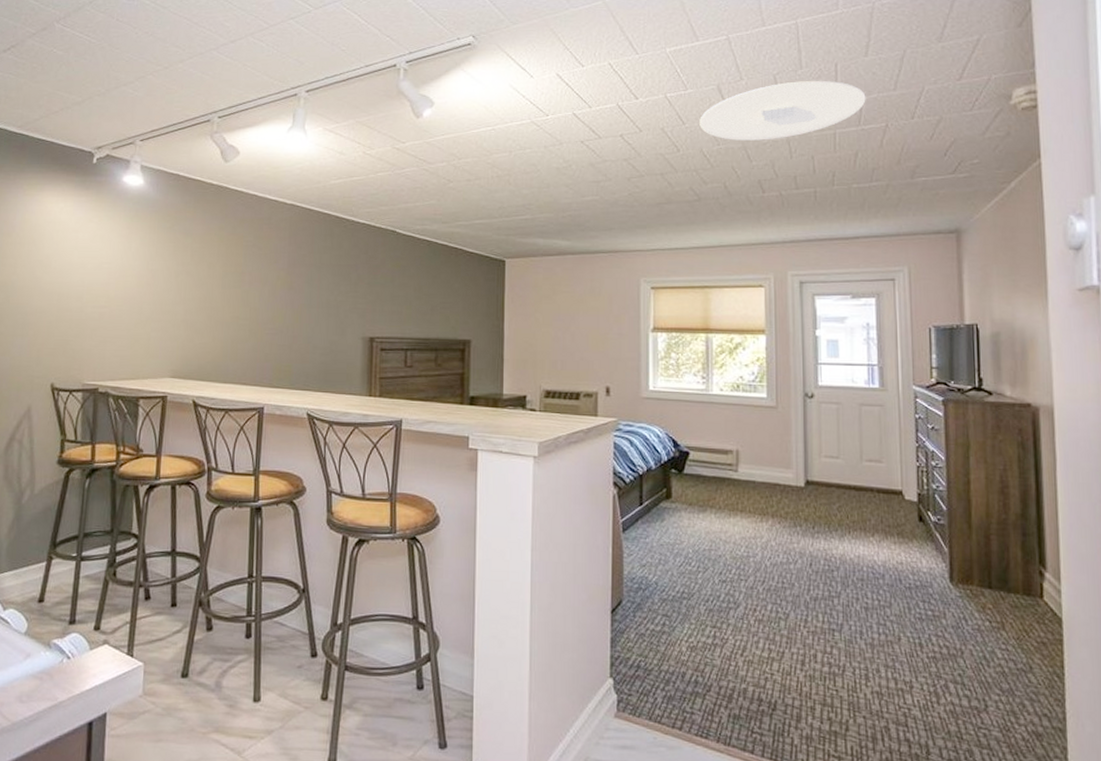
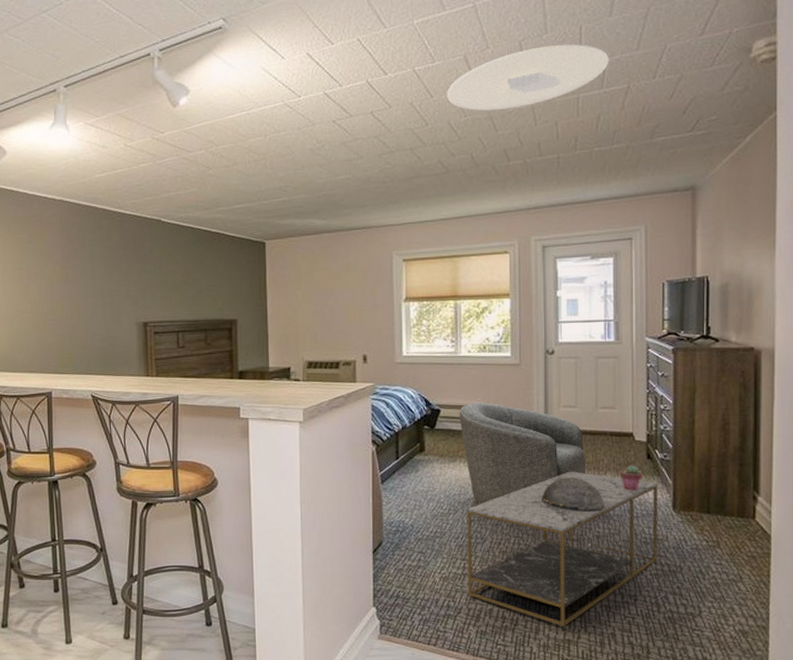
armchair: none [710,446,852,564] -> present [459,402,586,505]
coffee table: none [718,530,935,715] -> present [467,471,657,627]
decorative bowl: none [802,537,873,578] -> present [542,477,604,510]
potted succulent: none [888,527,914,557] -> present [619,465,642,490]

